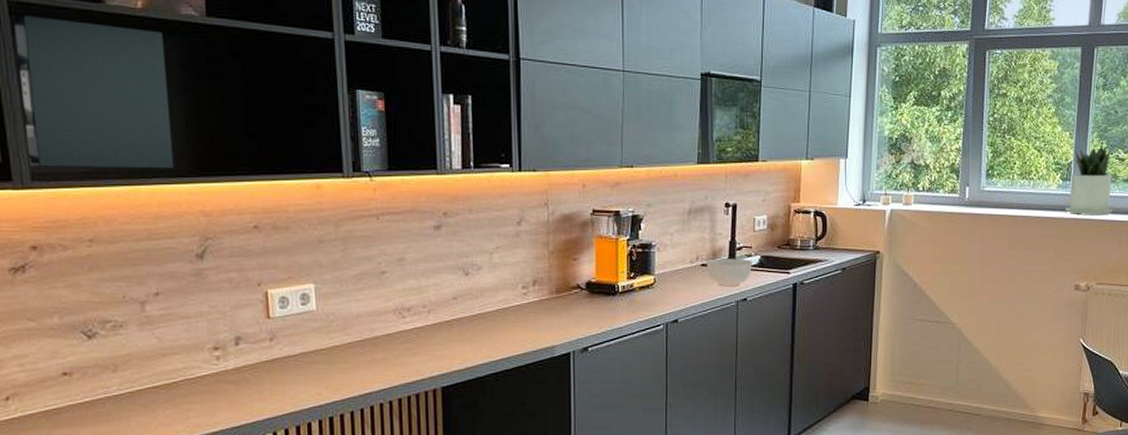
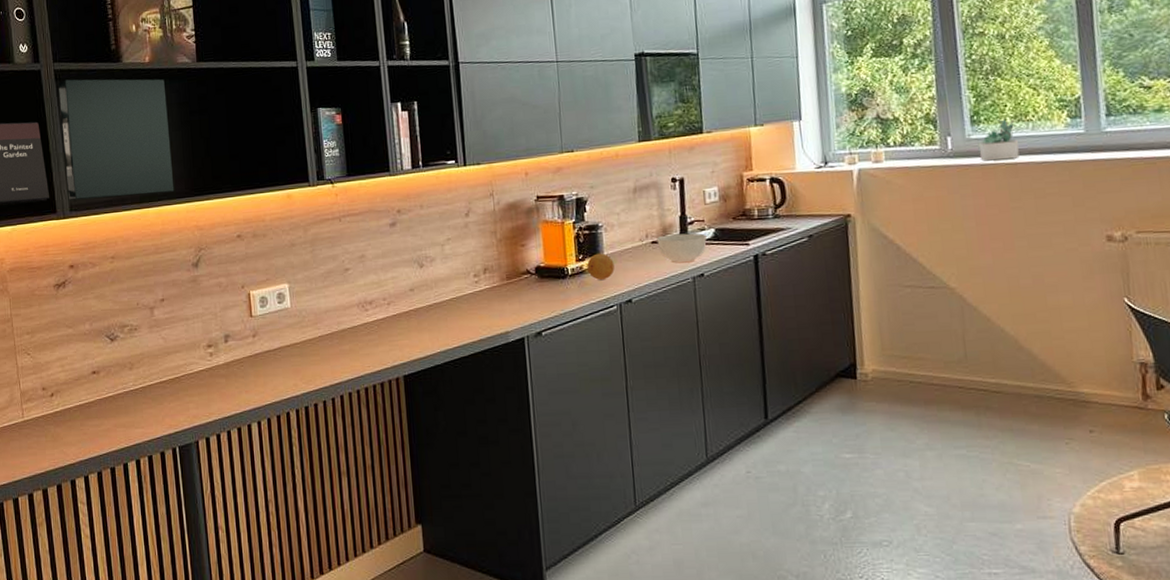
fruit: none [638,272,664,300] -> present [587,253,614,281]
succulent plant: none [990,175,1021,212] -> present [979,119,1019,161]
planter: present [1065,146,1114,215] -> none [1080,74,1146,155]

